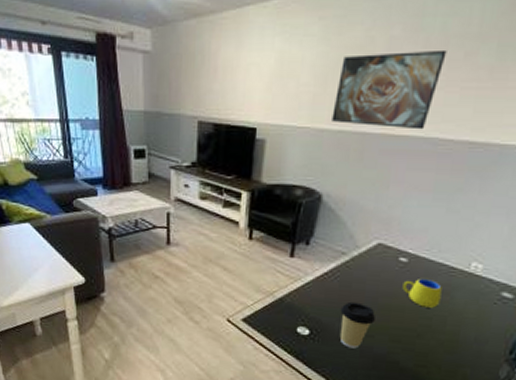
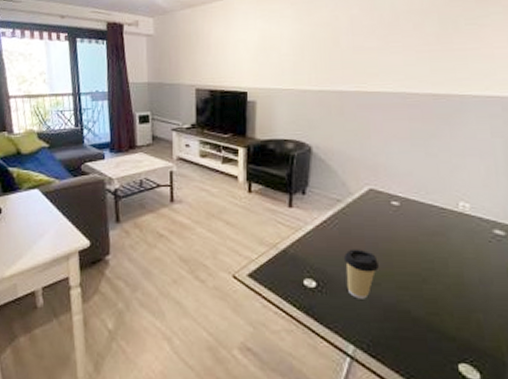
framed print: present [332,49,447,130] -> none [311,23,399,87]
mug: present [402,278,442,308] -> none [399,220,438,250]

